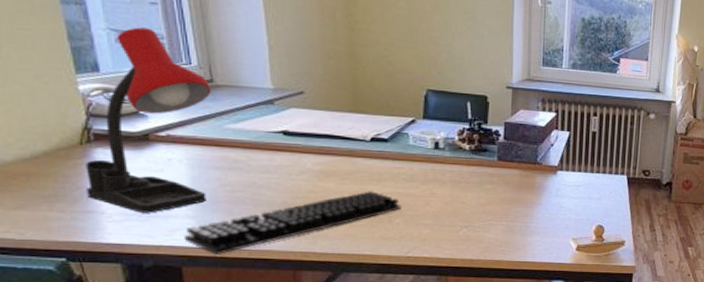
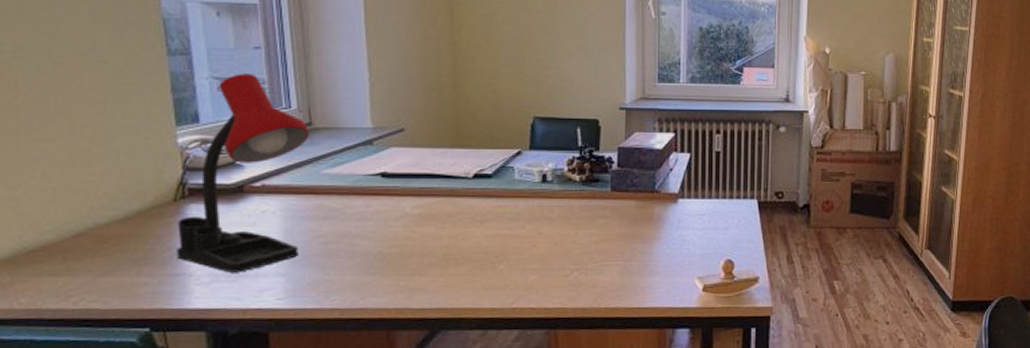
keyboard: present [184,191,401,254] -> none [272,234,505,316]

